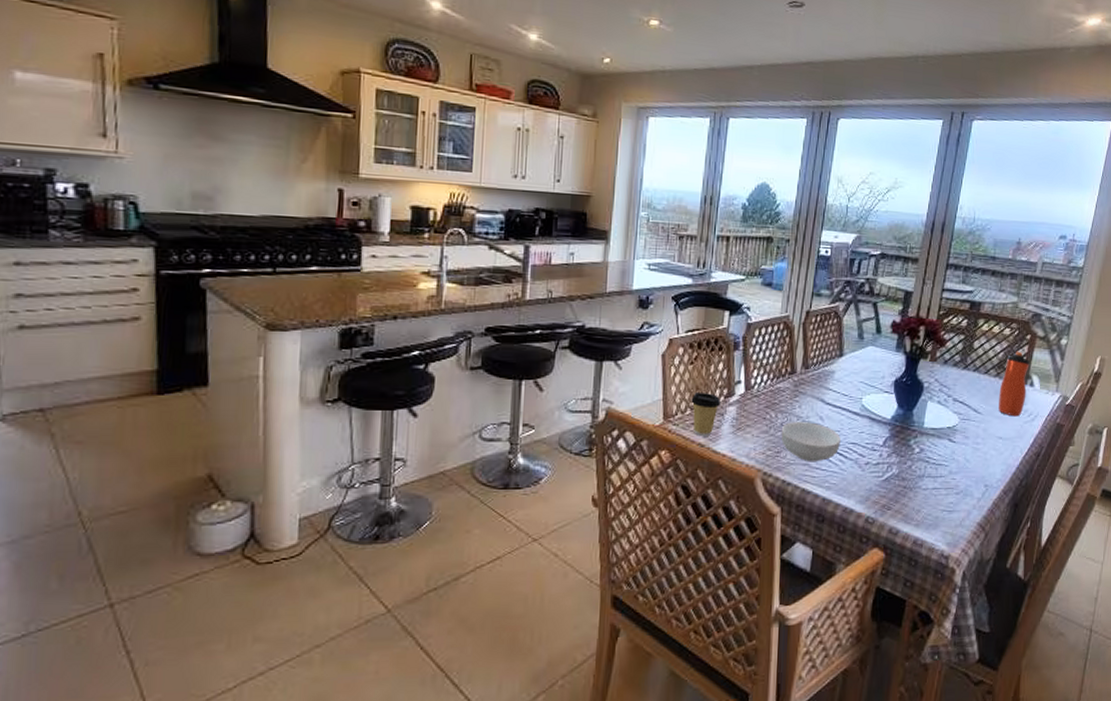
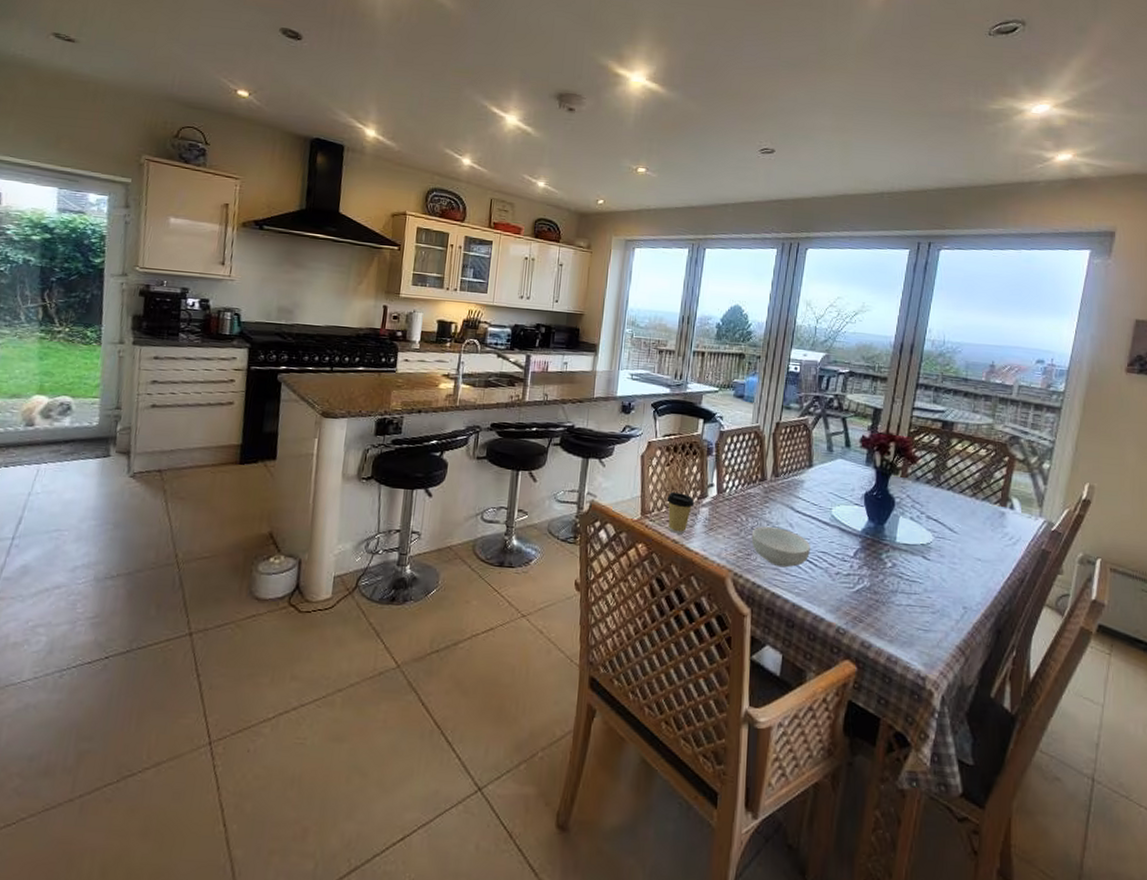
water bottle: present [998,351,1030,417] -> none [976,472,1009,539]

